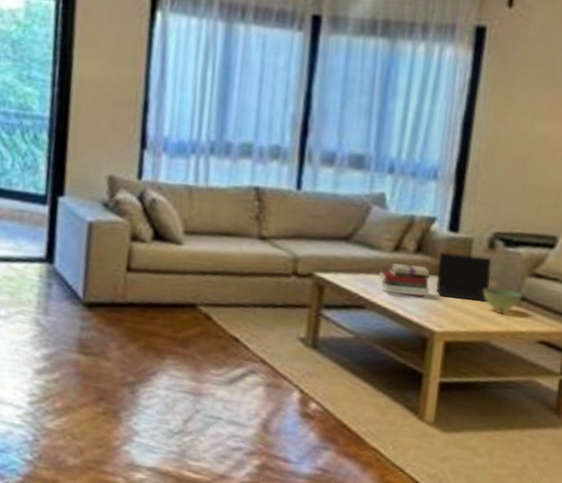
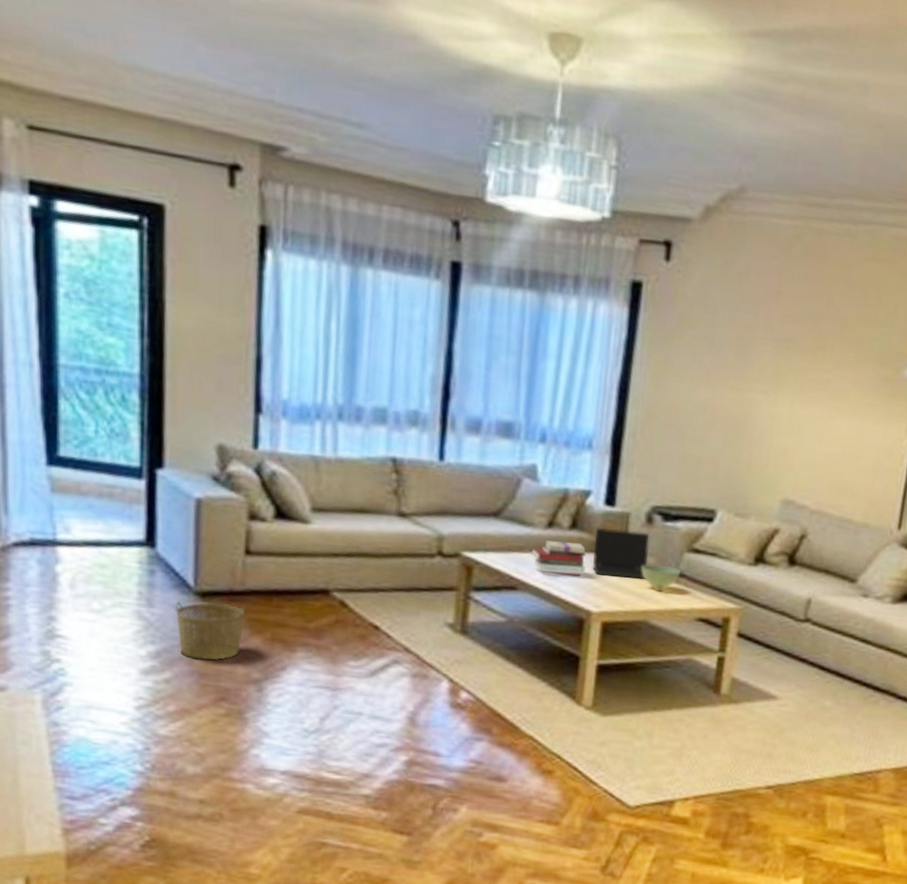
basket: none [66,310,125,364] -> present [175,600,247,661]

